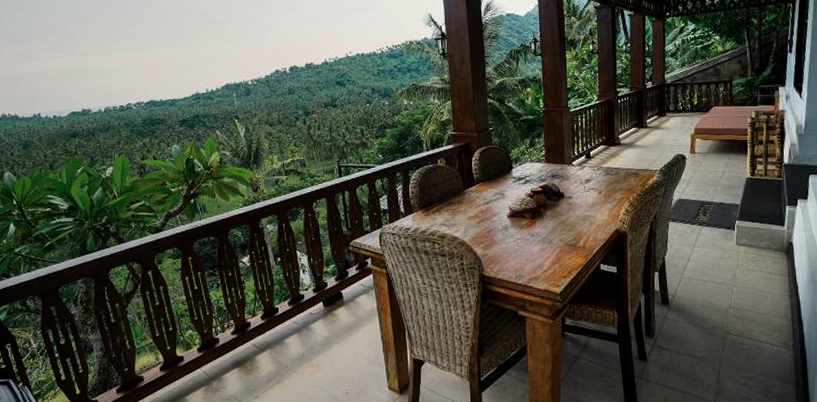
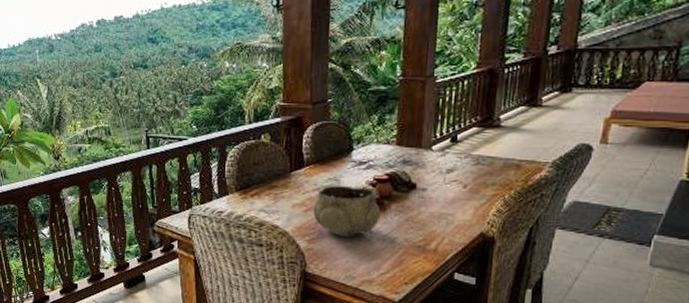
decorative bowl: none [484,198,539,242] -> present [312,185,381,237]

